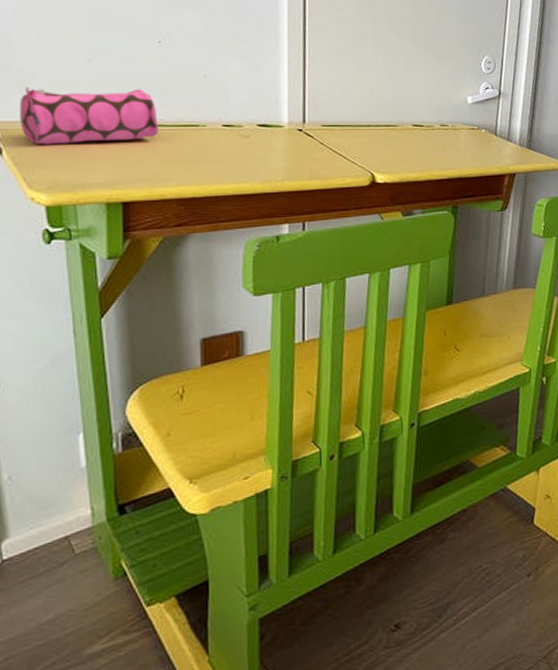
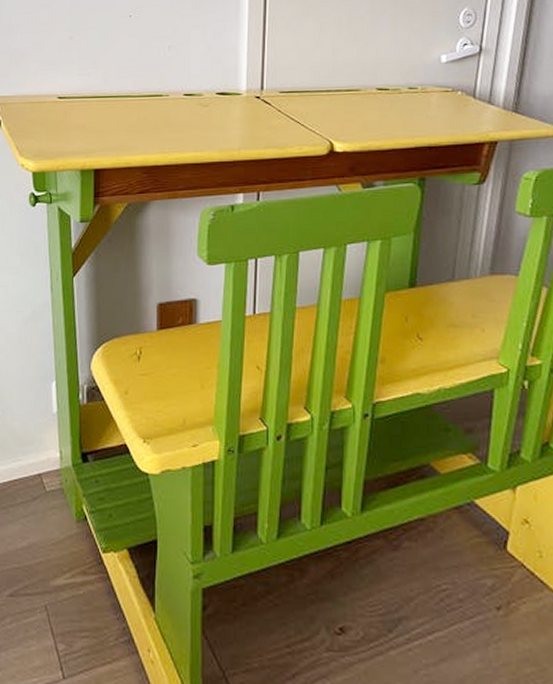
pencil case: present [19,86,159,145] -> none [14,62,128,117]

